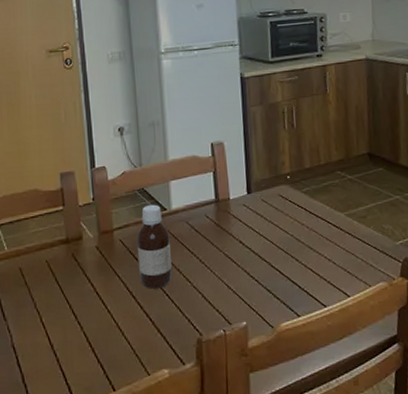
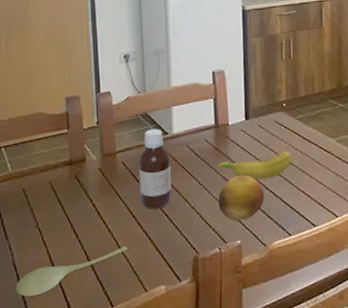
spoon: none [15,328,128,380] -> present [16,246,127,297]
banana: none [219,227,299,257] -> present [217,151,292,179]
fruit: none [221,252,270,301] -> present [218,175,264,221]

